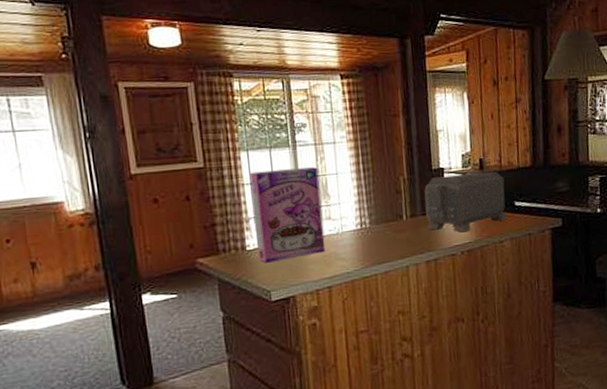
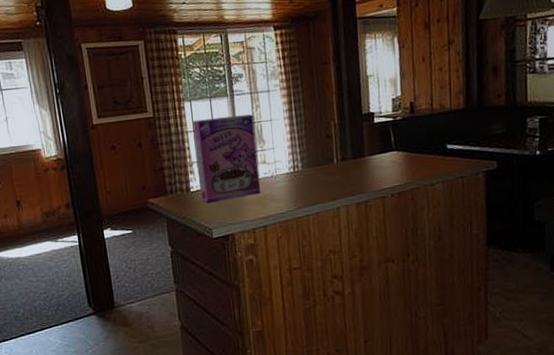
toaster: present [424,172,508,232] -> none [354,115,439,175]

